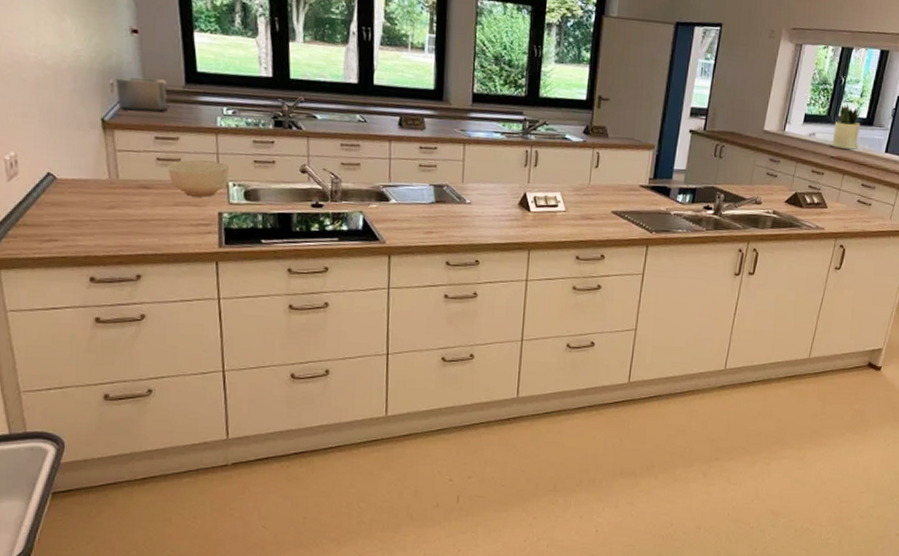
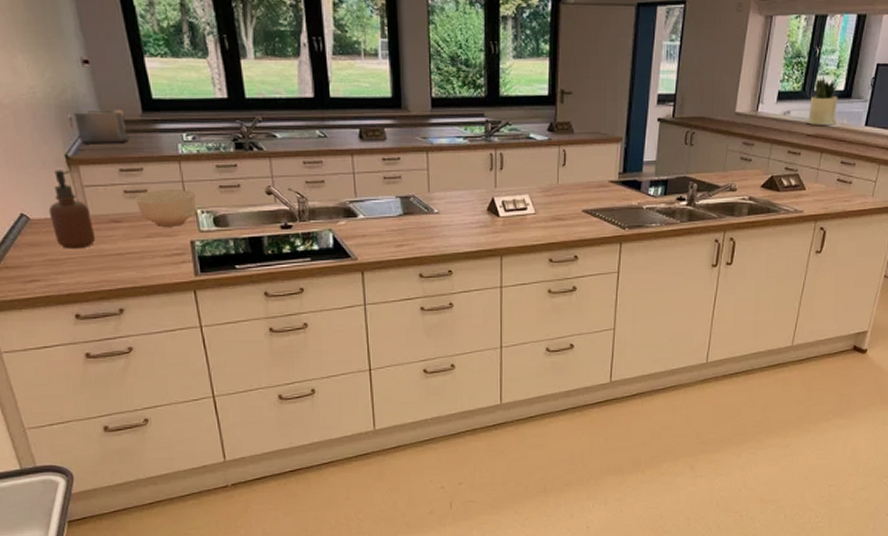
soap dispenser: none [77,132,122,212] -> present [48,170,96,249]

